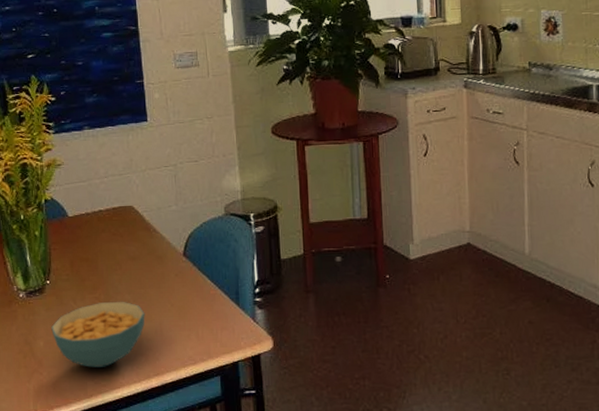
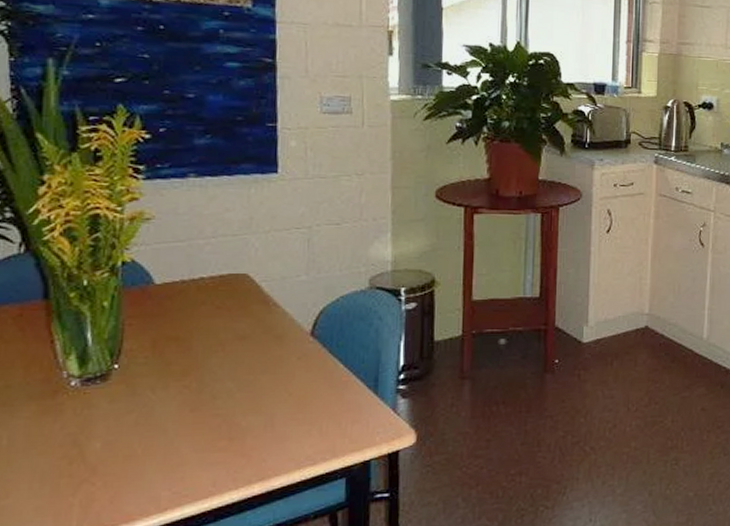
cereal bowl: present [51,301,145,368] -> none [115,390,252,474]

